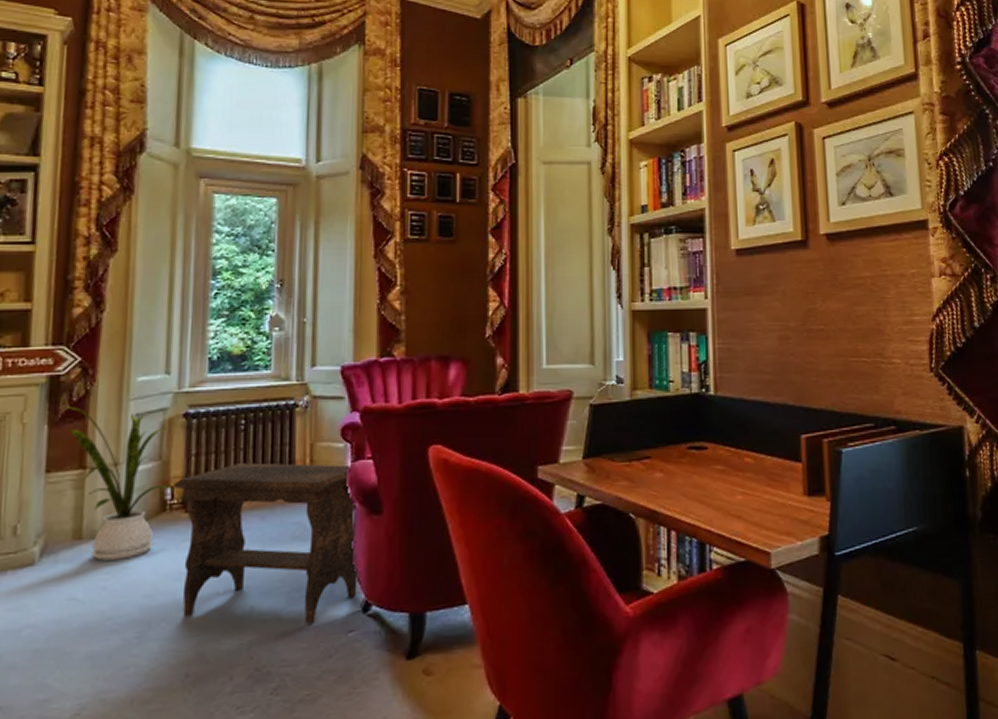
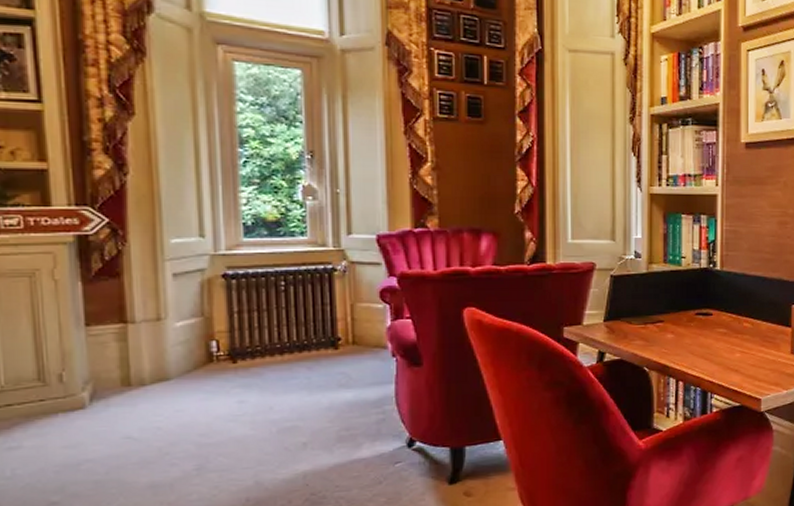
house plant: present [63,405,176,561] -> none [96,264,221,405]
footstool: present [174,463,358,624] -> none [219,320,402,457]

